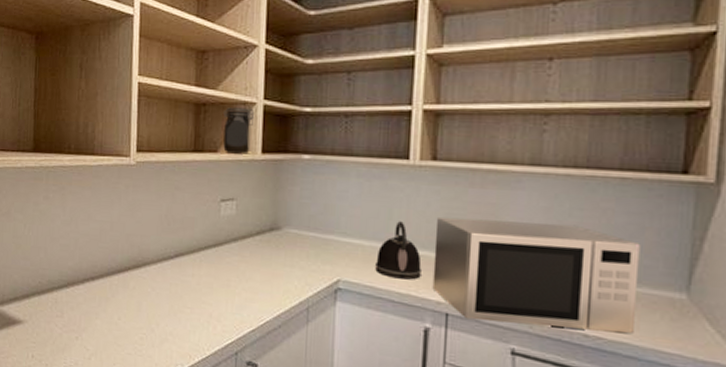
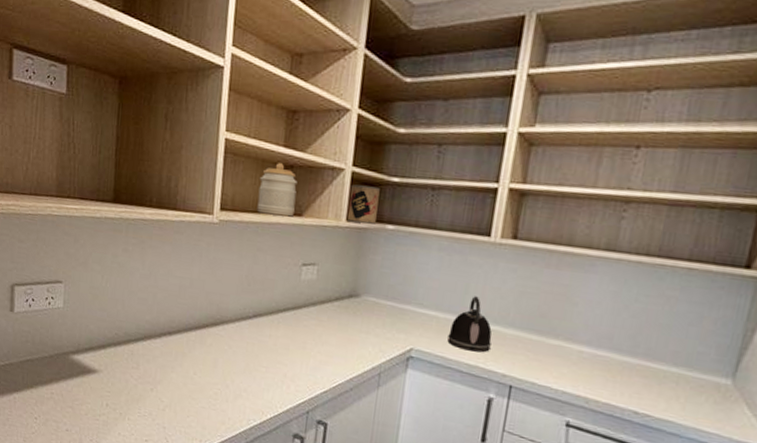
jar: none [172,102,211,154] -> present [257,163,298,217]
jar: present [223,107,255,154] -> none [308,171,343,220]
tin can: none [262,117,293,155] -> present [346,184,380,224]
microwave: present [432,216,641,333] -> none [499,294,697,413]

